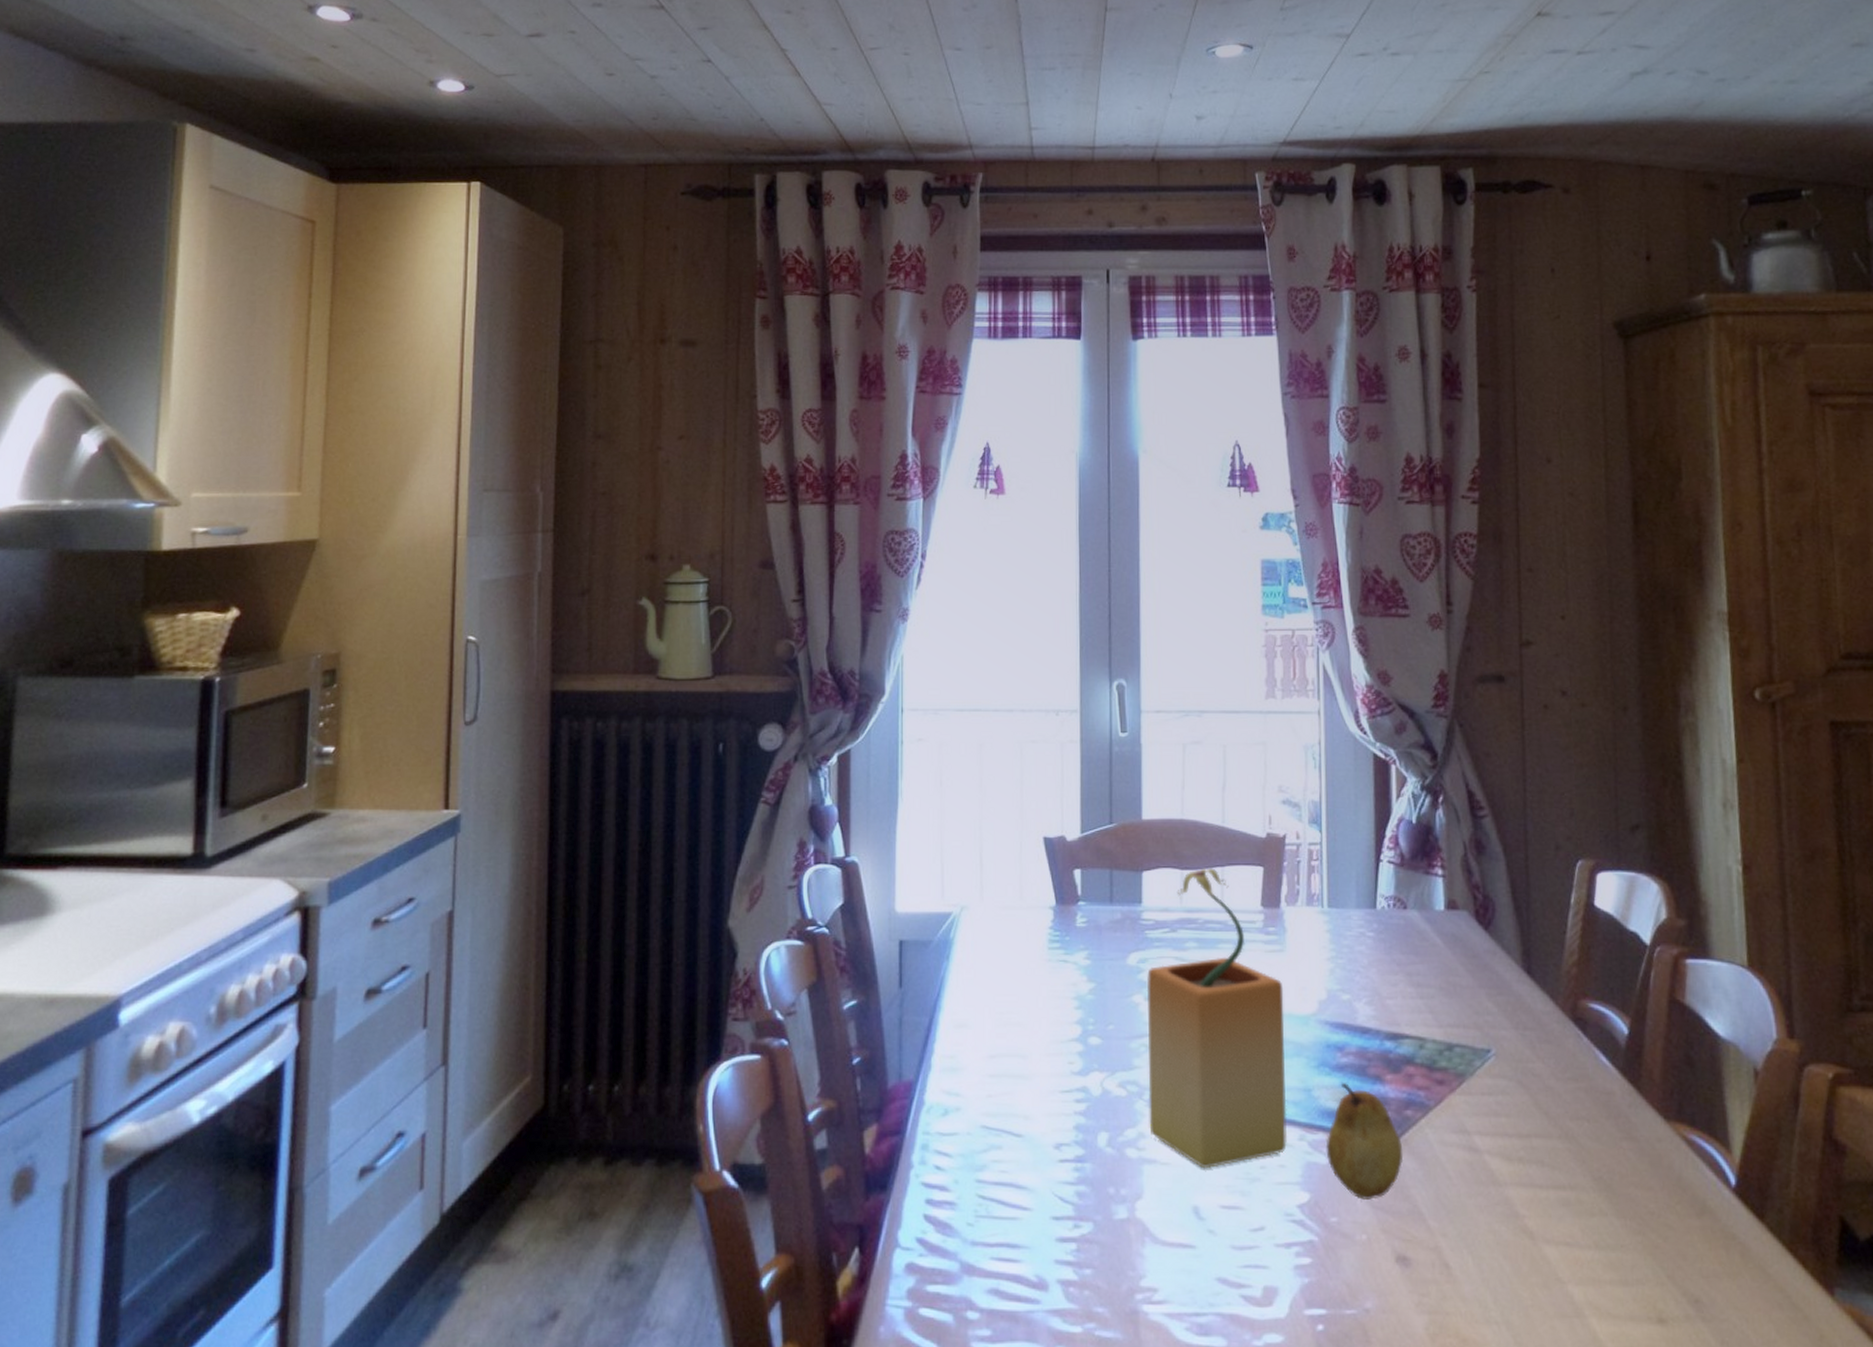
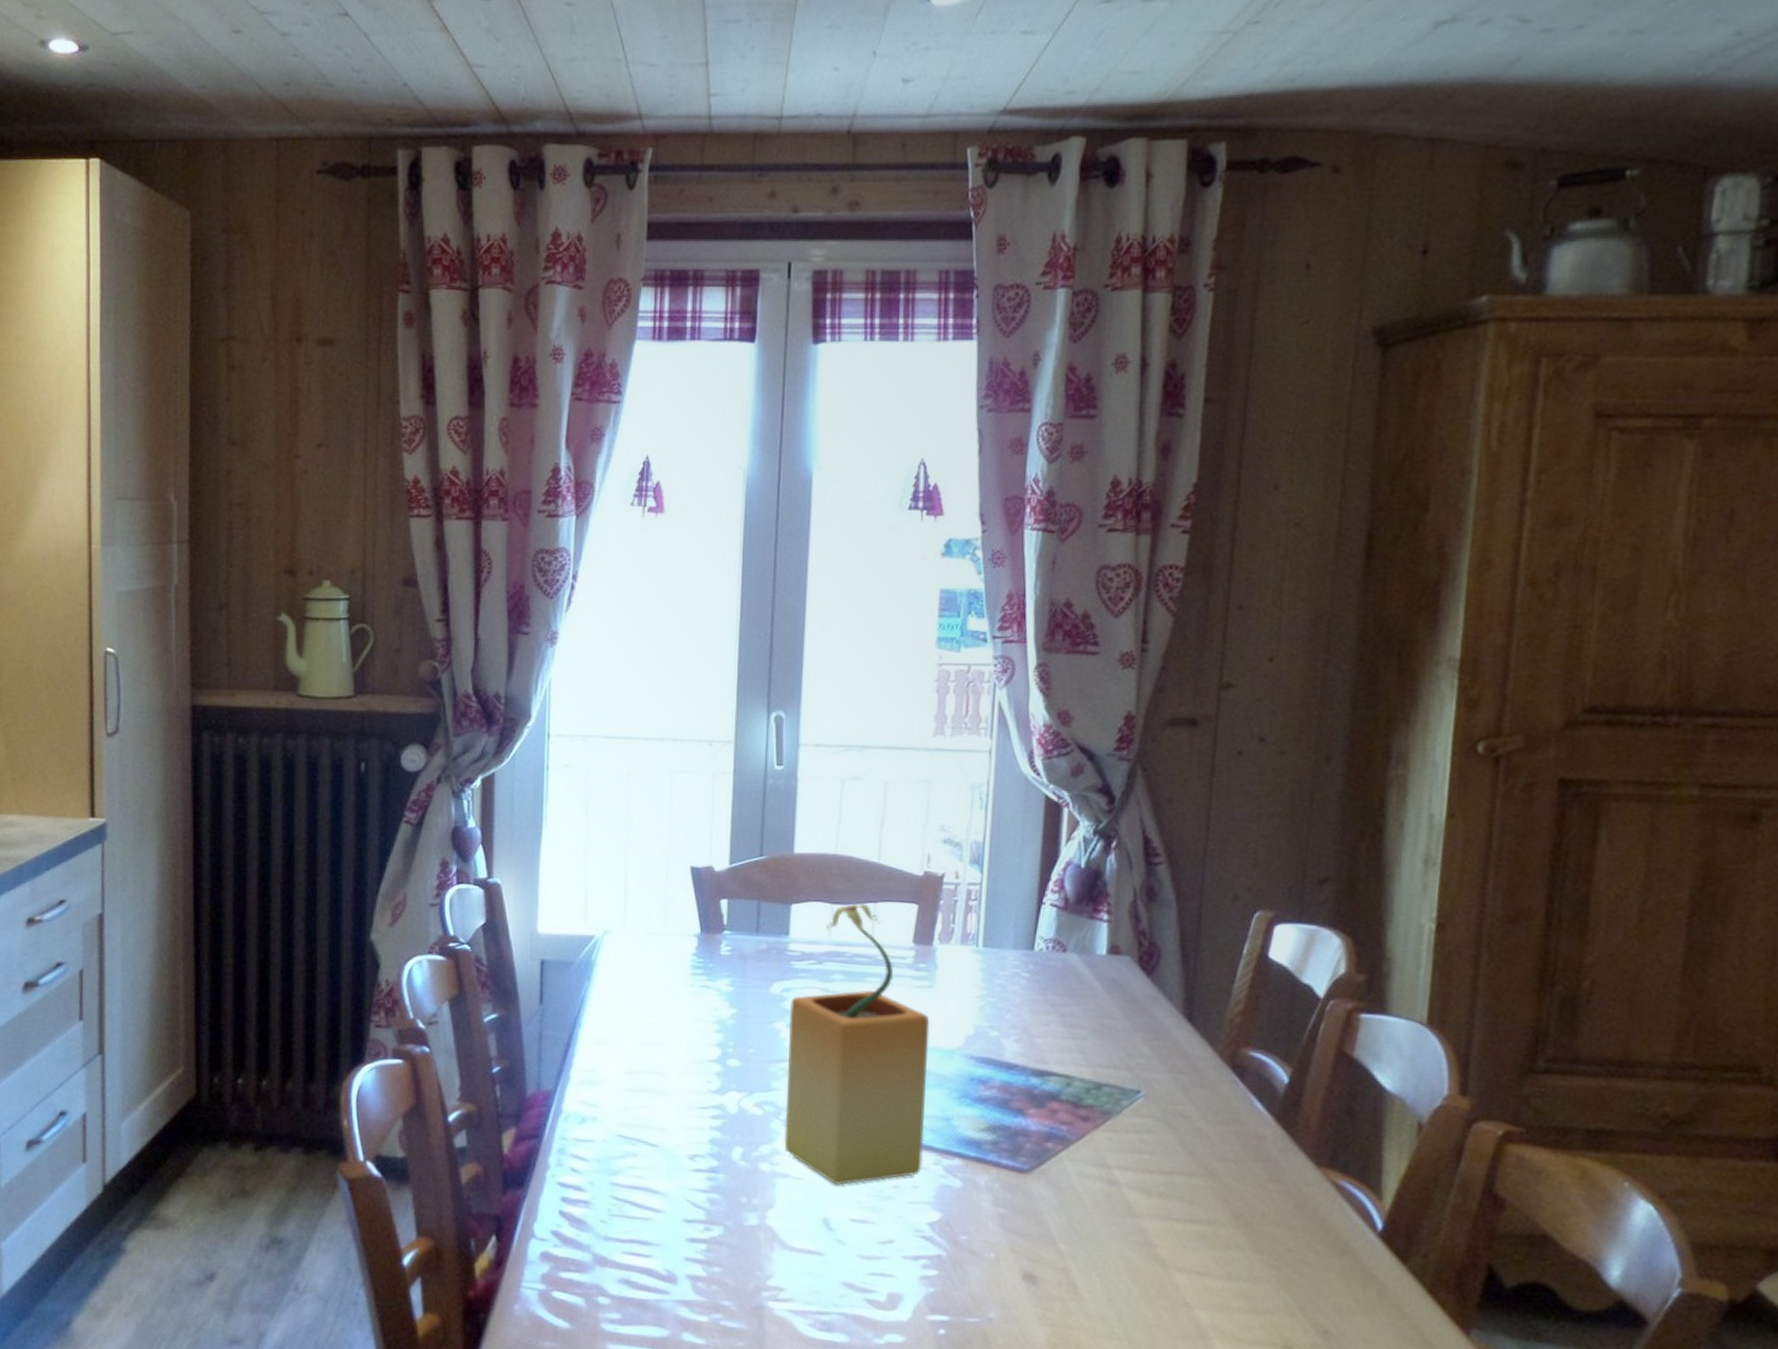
fruit: present [1326,1083,1404,1200] -> none [961,1114,1040,1222]

